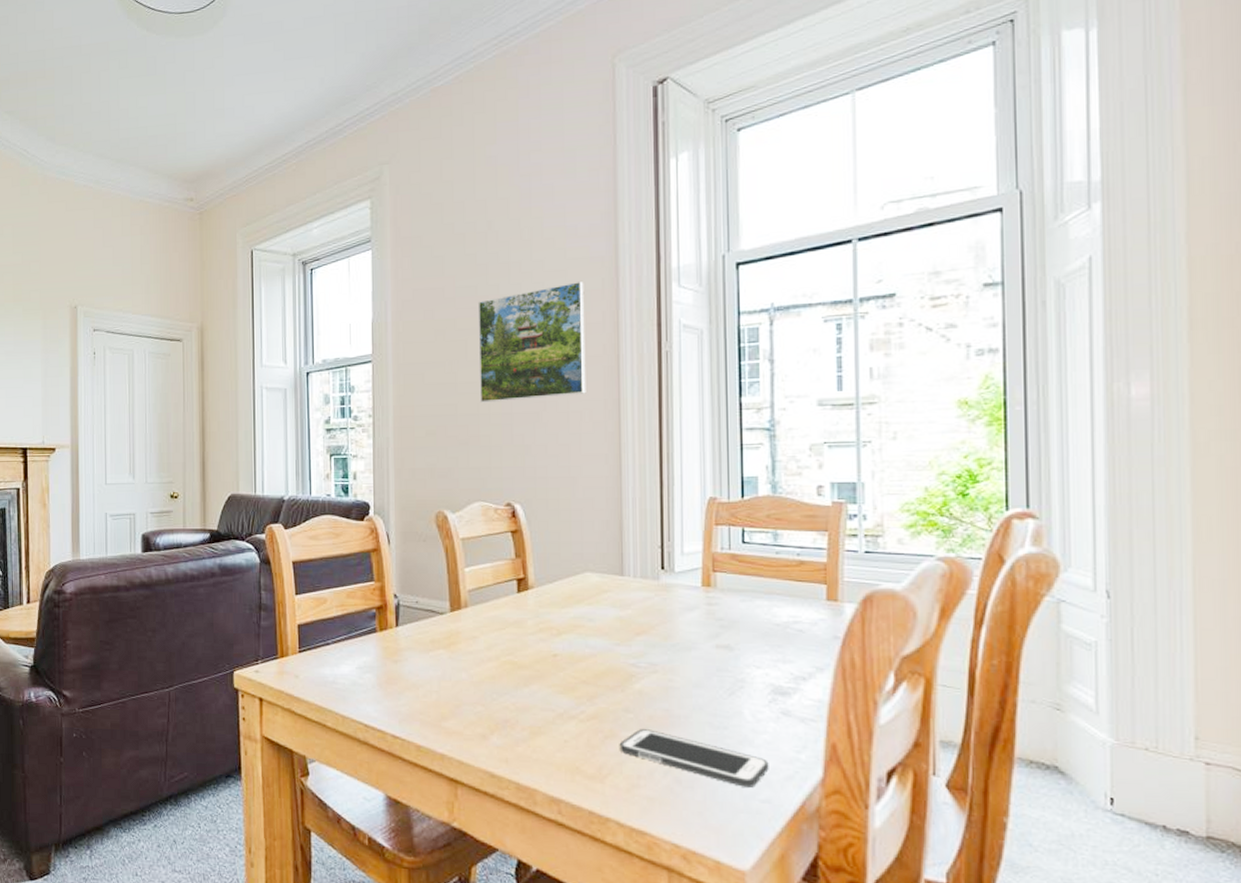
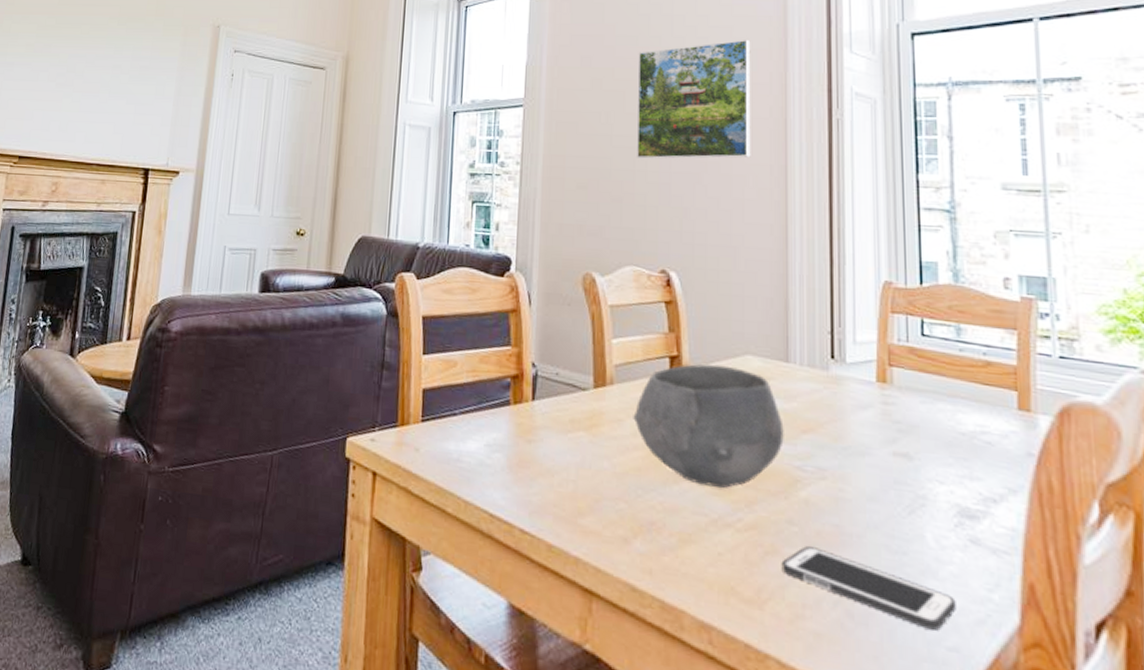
bowl: none [486,583,620,688] -> present [633,364,784,489]

